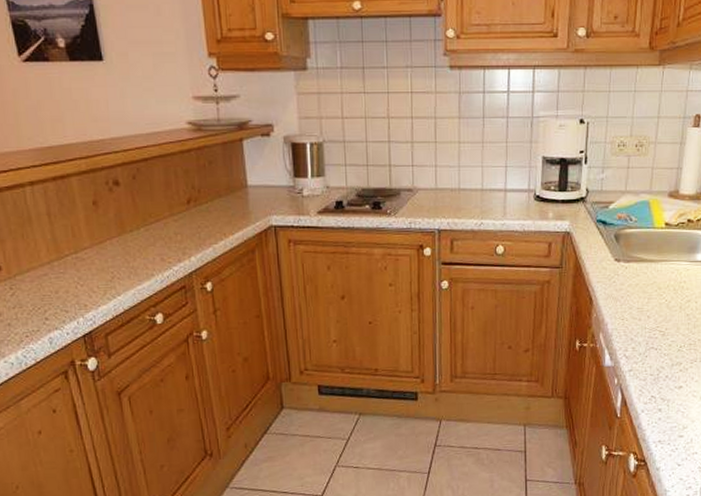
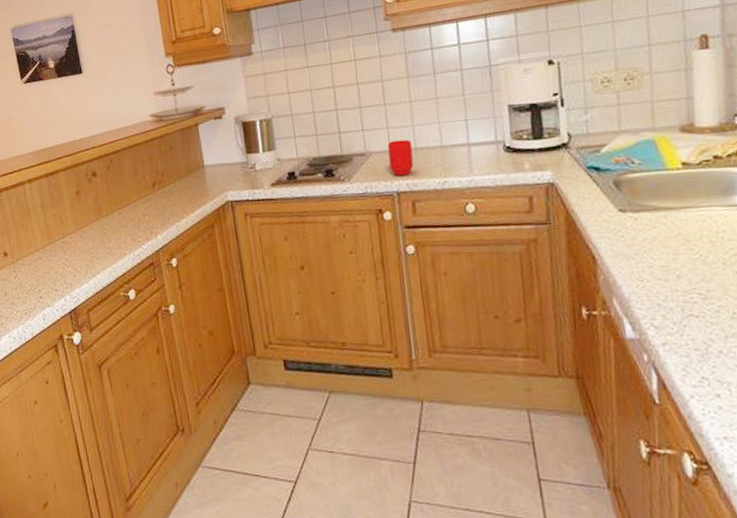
mug: none [434,179,457,215] -> present [387,139,414,176]

